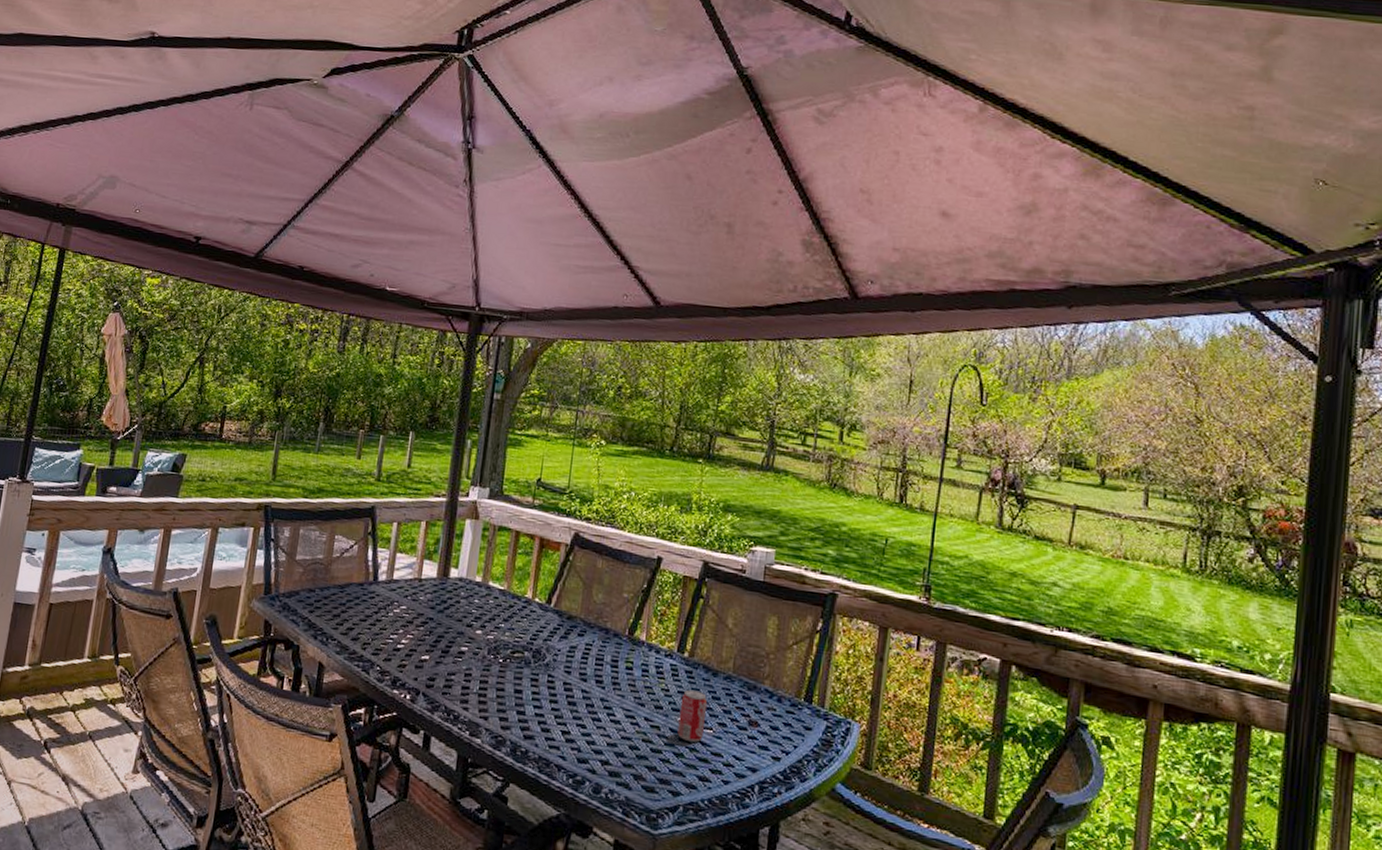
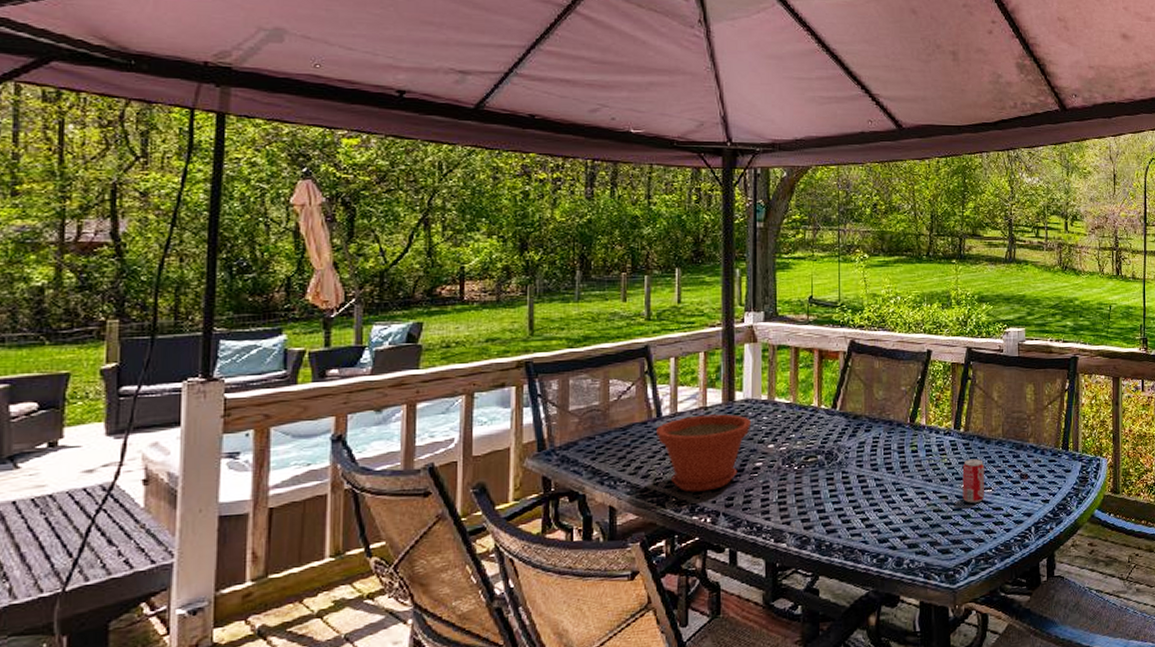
plant pot: none [371,585,463,667] -> present [657,414,752,492]

